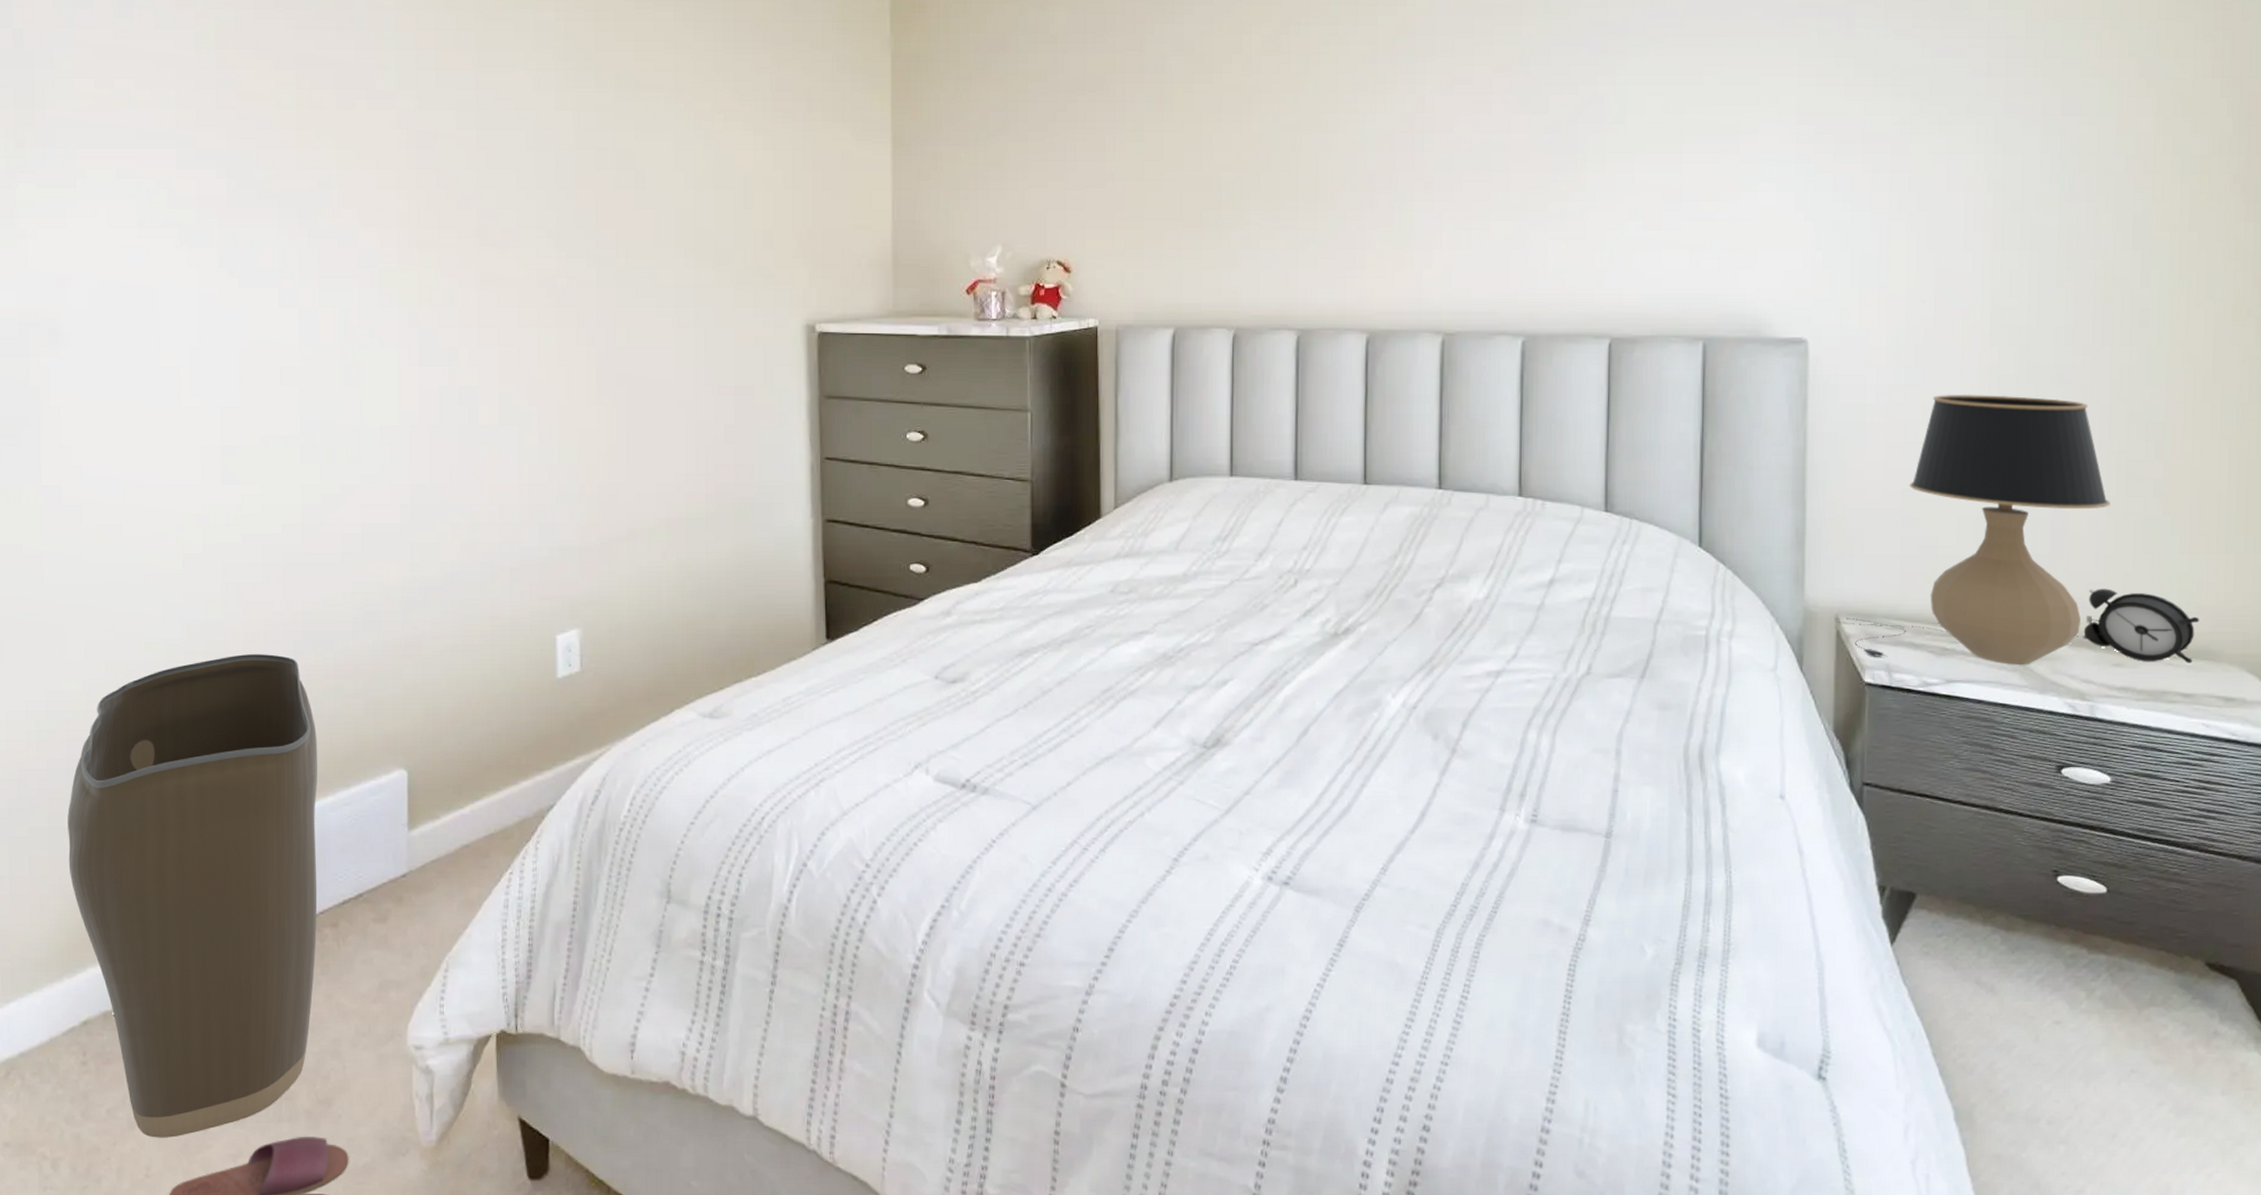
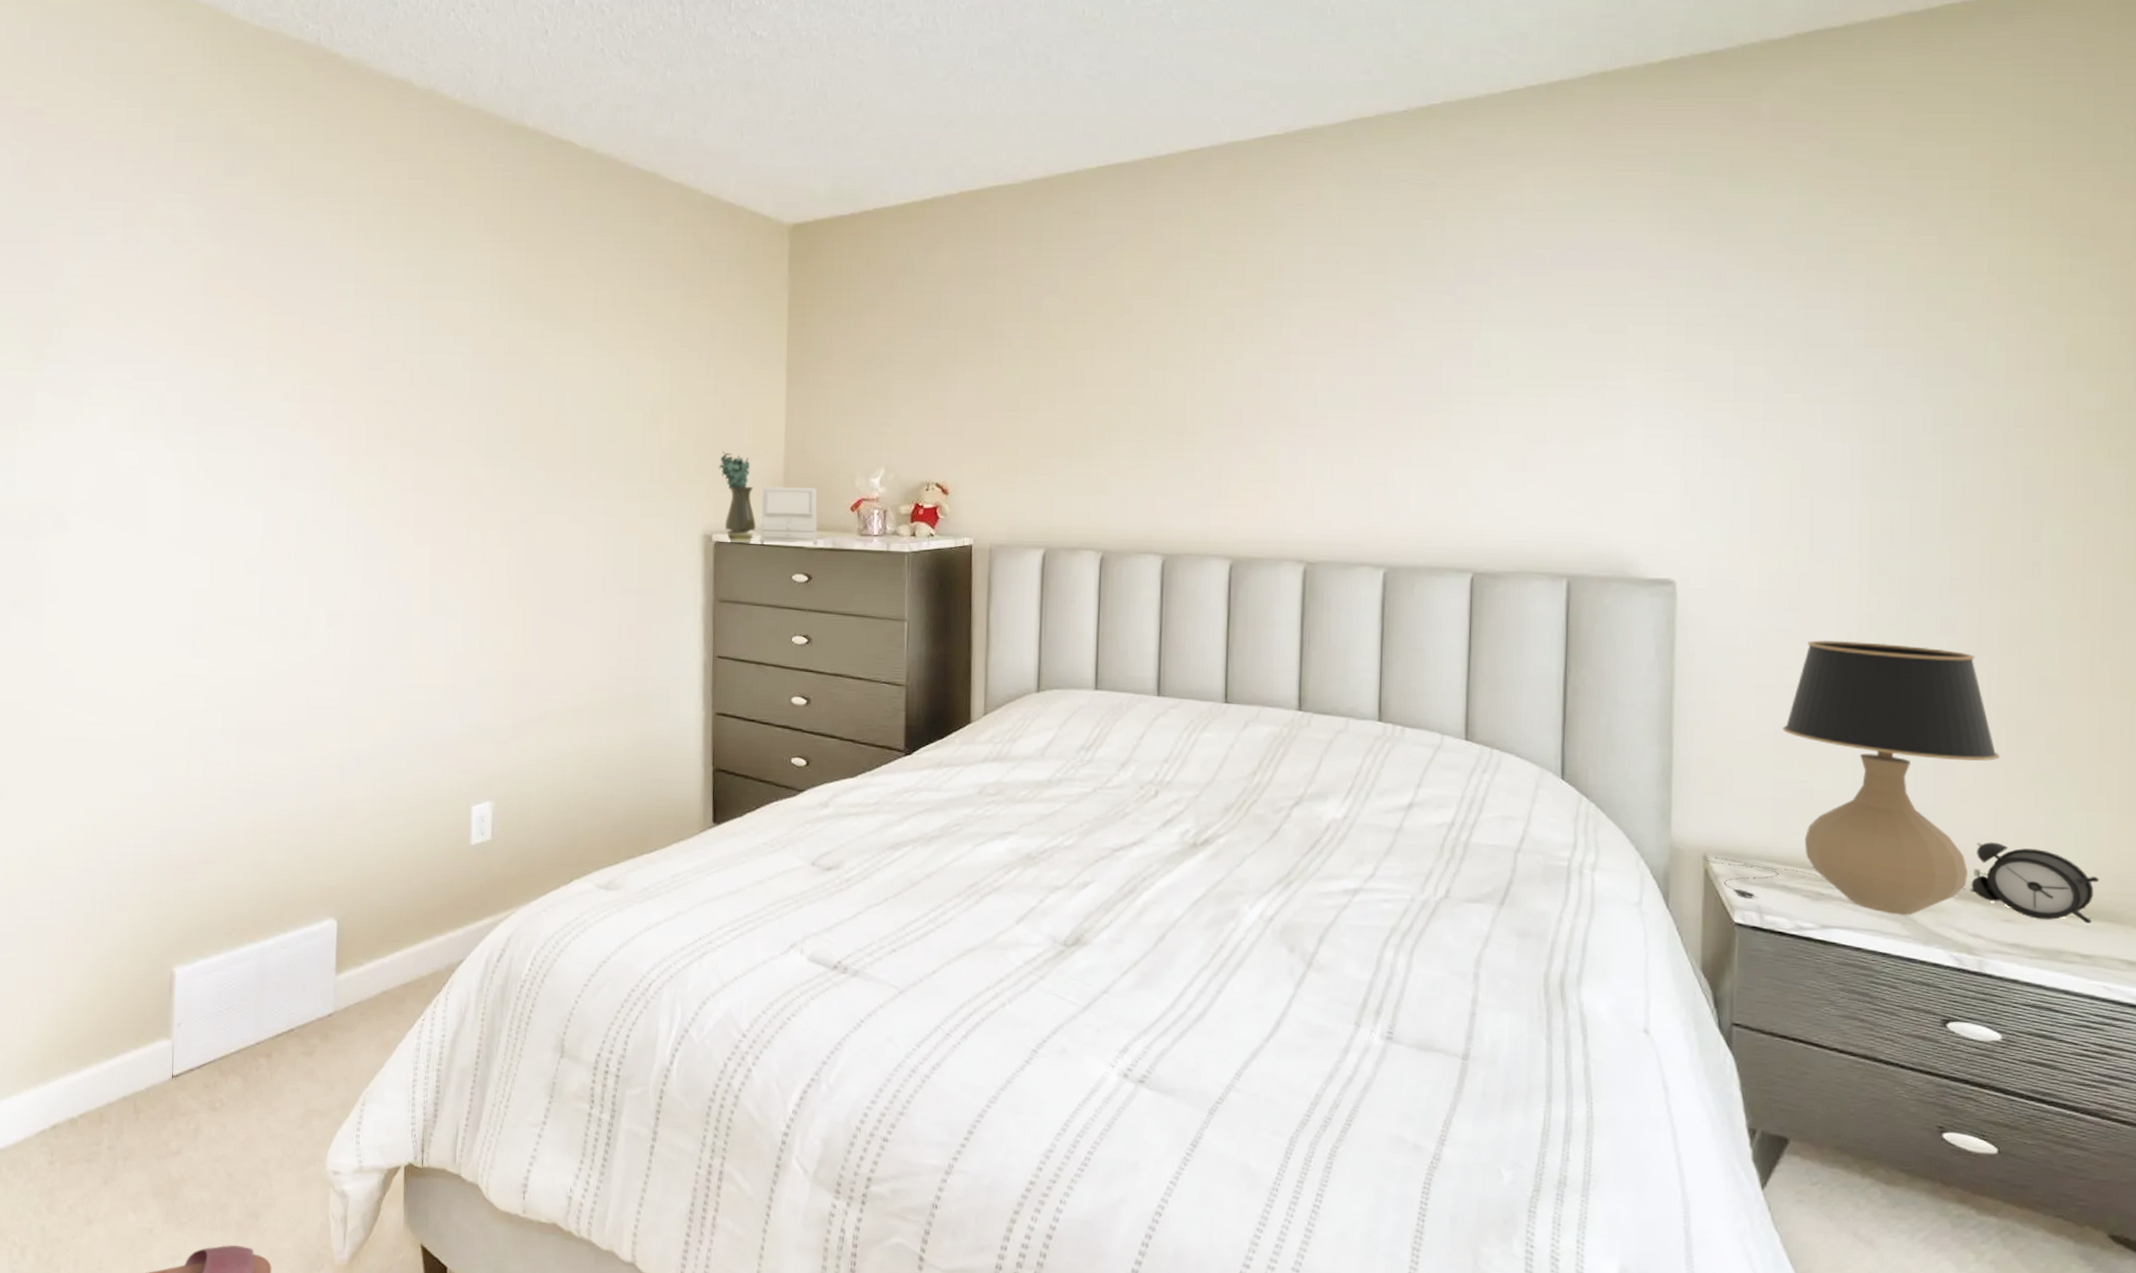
laundry basket: present [68,654,318,1138] -> none [48,808,261,1236]
vase: none [820,231,863,333] -> present [718,450,756,543]
jewelry box: none [866,270,932,335] -> present [758,486,819,546]

